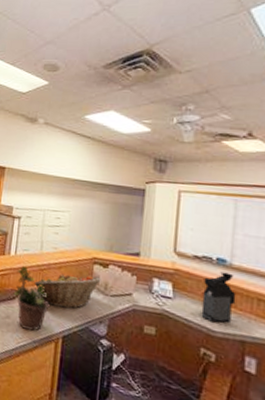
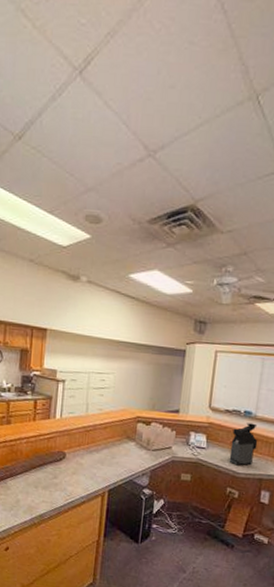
potted plant: present [13,265,50,332] -> none [60,428,96,489]
fruit basket: present [34,273,101,309] -> none [80,433,144,465]

